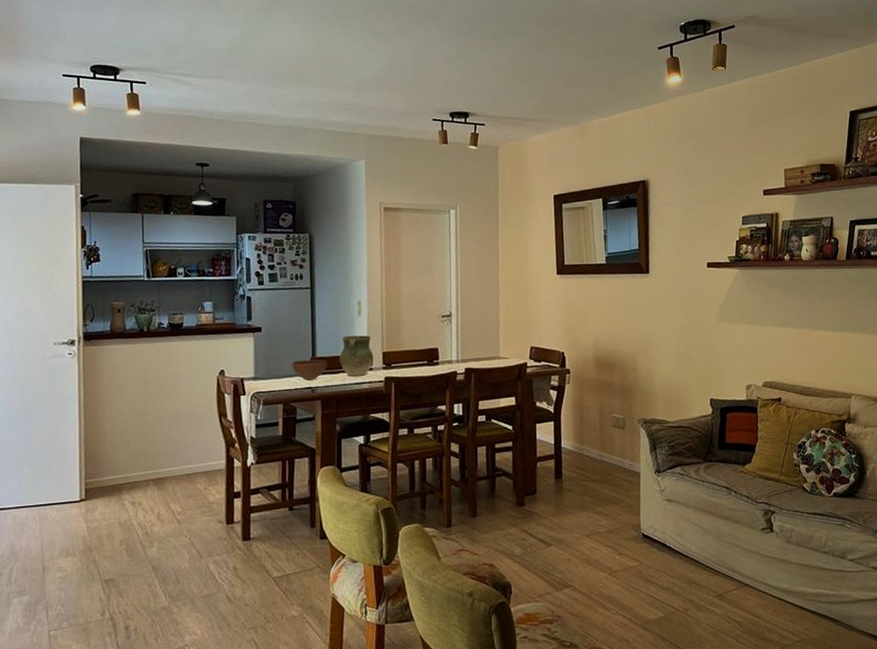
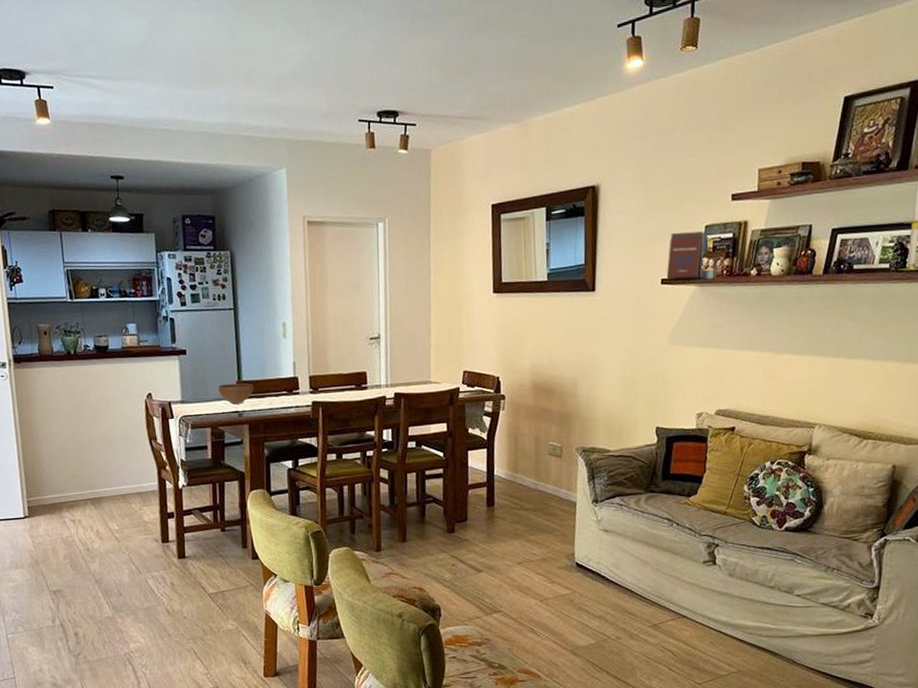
ceramic jug: present [339,335,374,377] -> none [265,358,301,402]
books: none [711,221,756,265] -> present [666,231,718,281]

